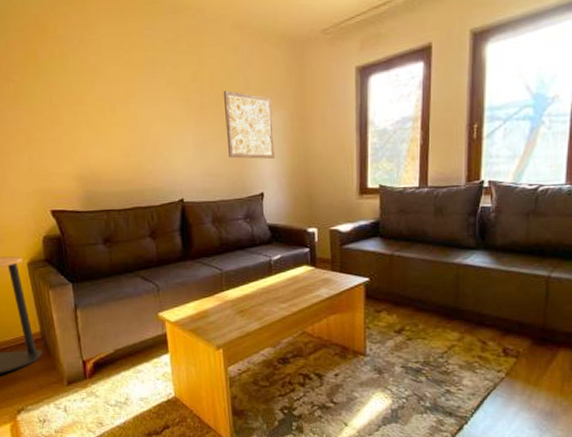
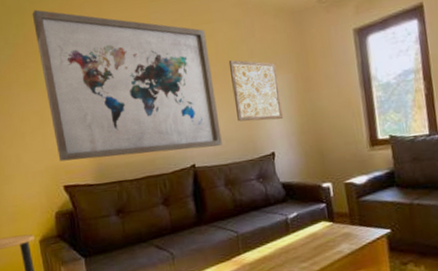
wall art: none [14,14,212,185] -> present [32,9,222,162]

